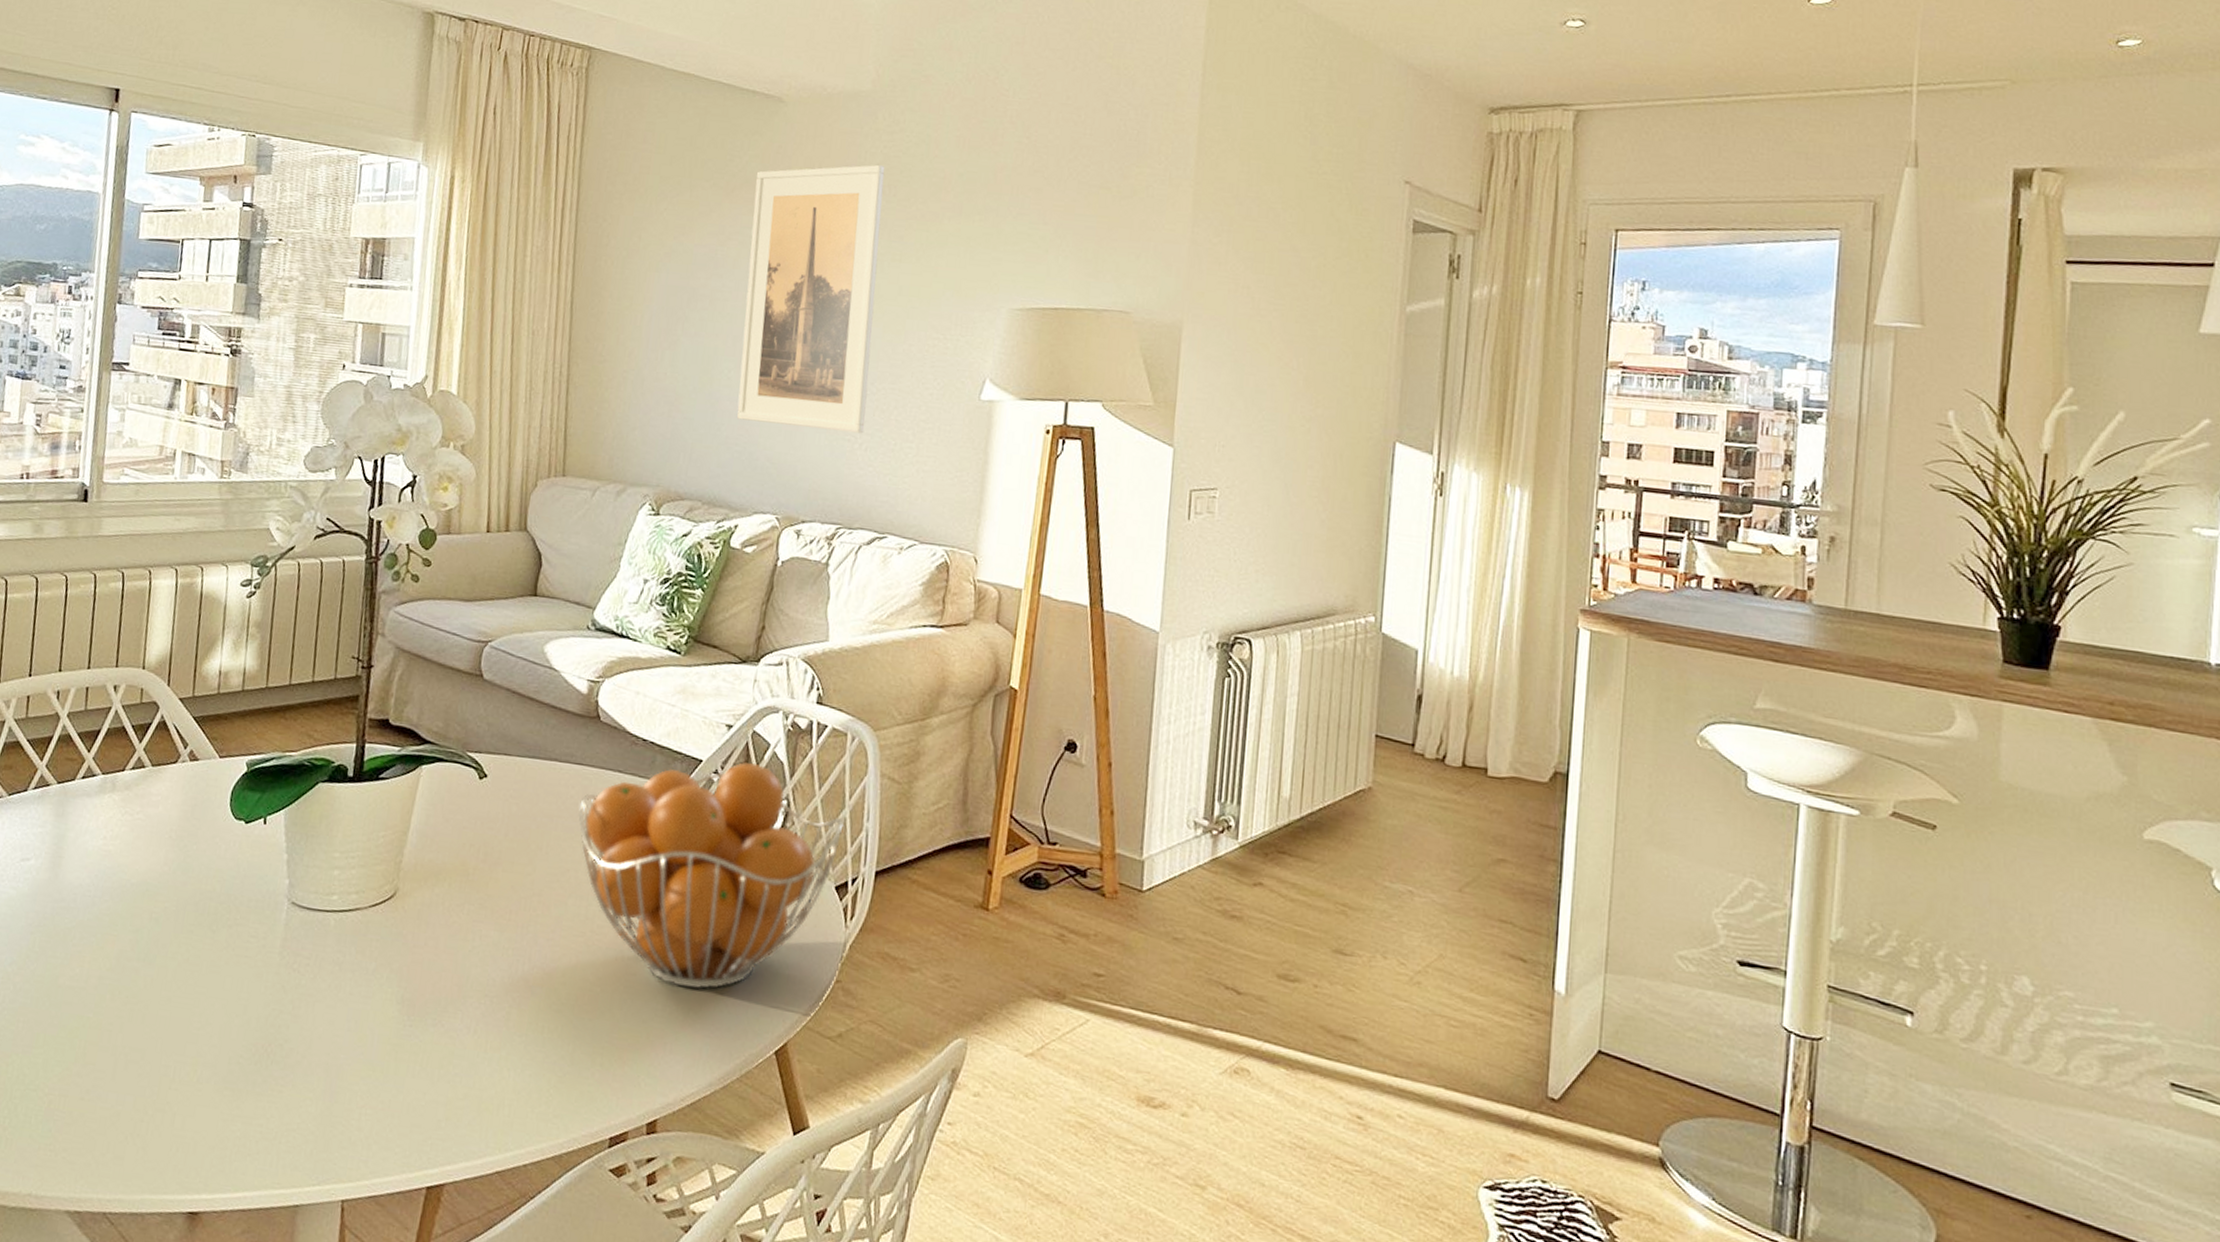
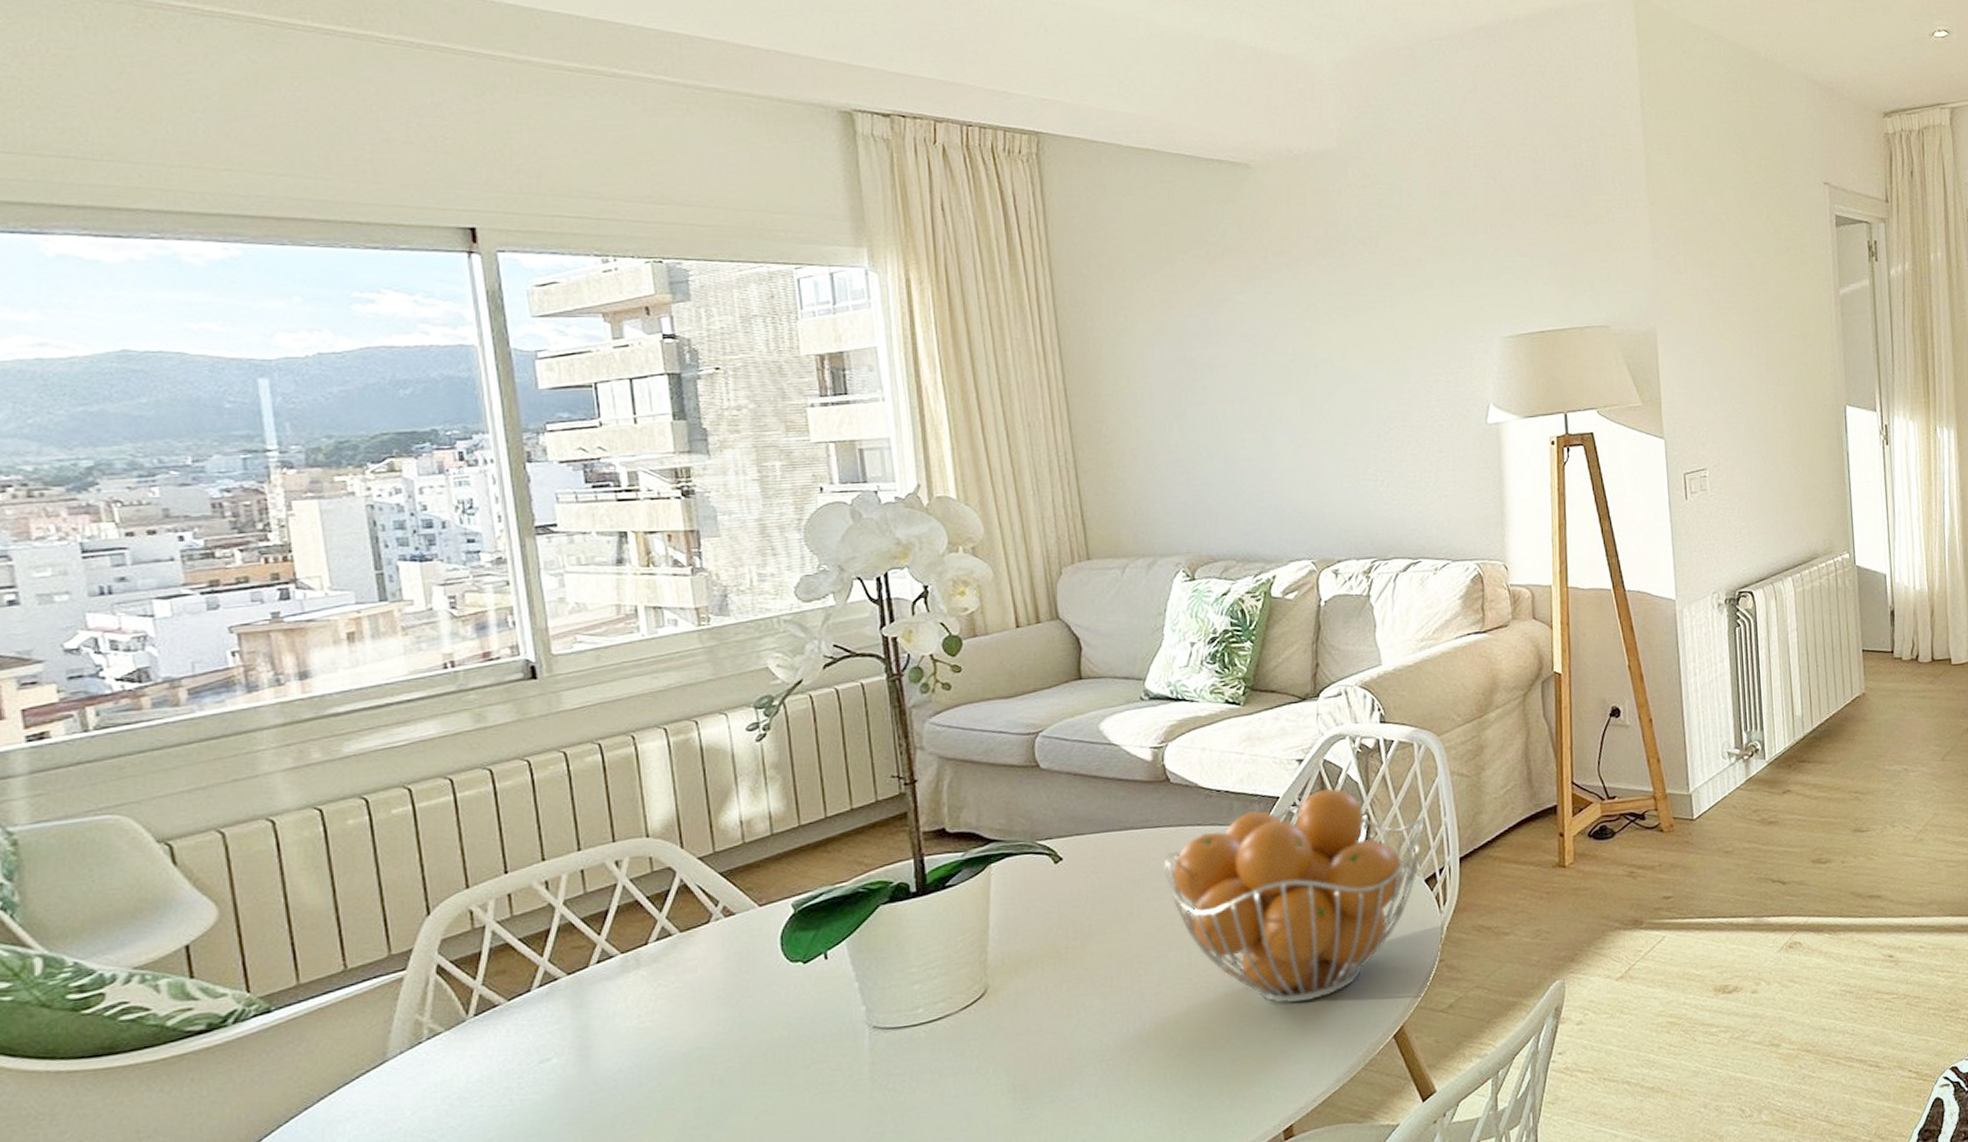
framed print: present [737,164,885,434] -> none [1235,218,1384,477]

